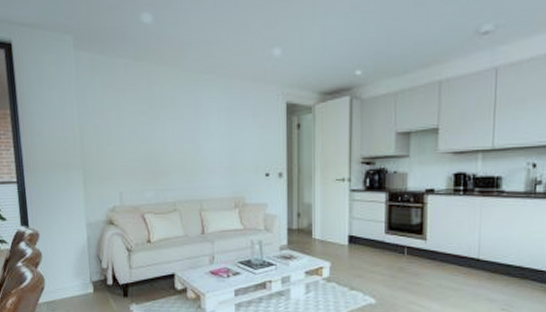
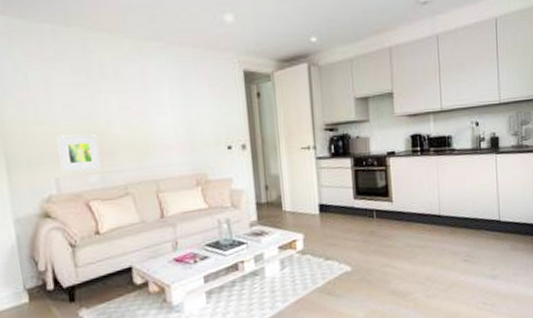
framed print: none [122,155,156,187] -> present [56,134,101,172]

